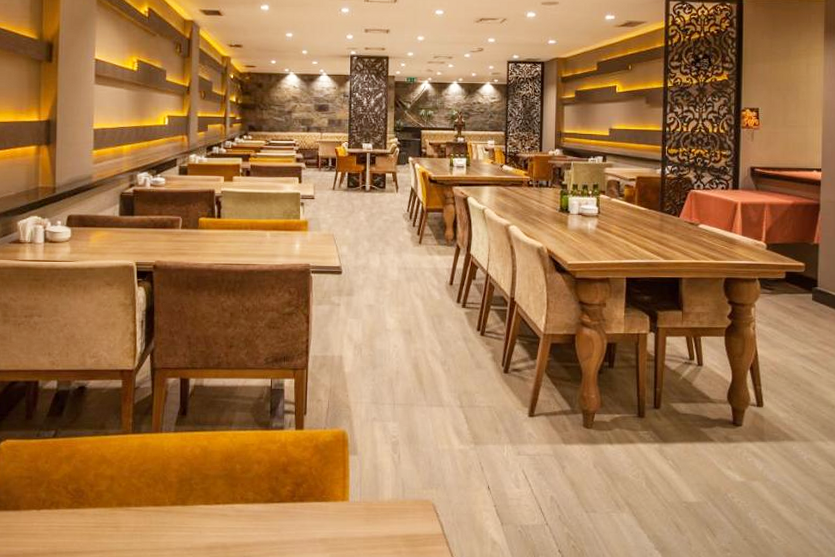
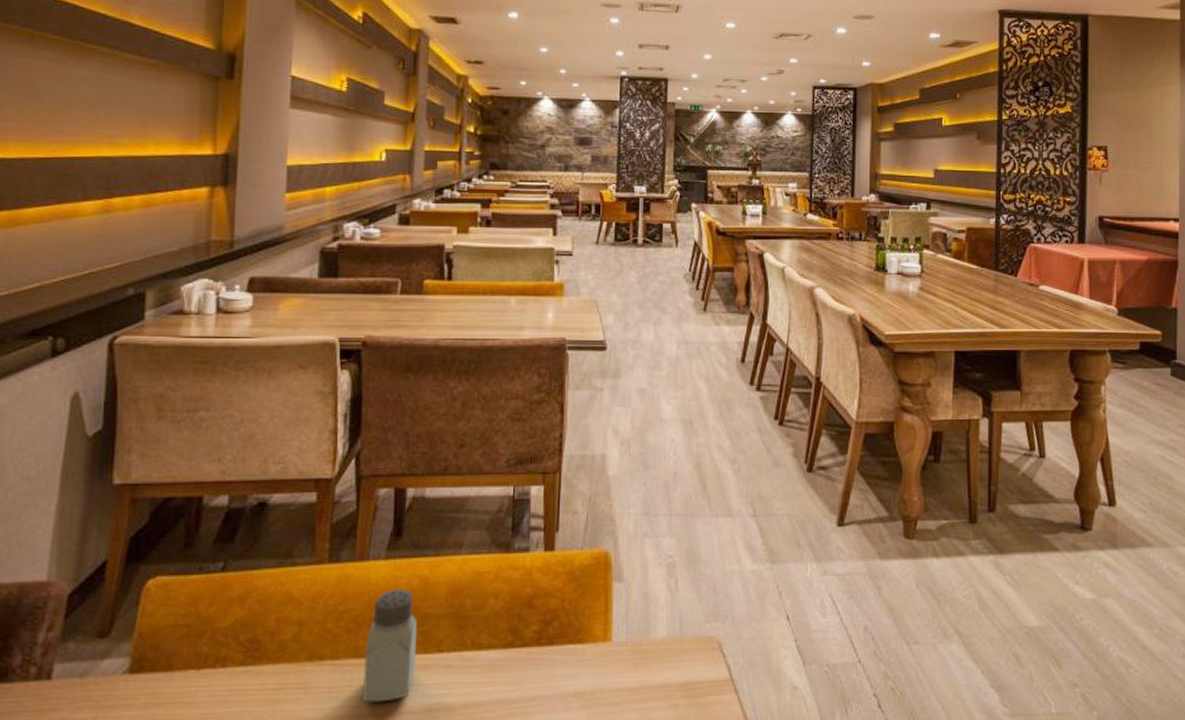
saltshaker: none [159,455,199,540] -> present [361,588,417,703]

